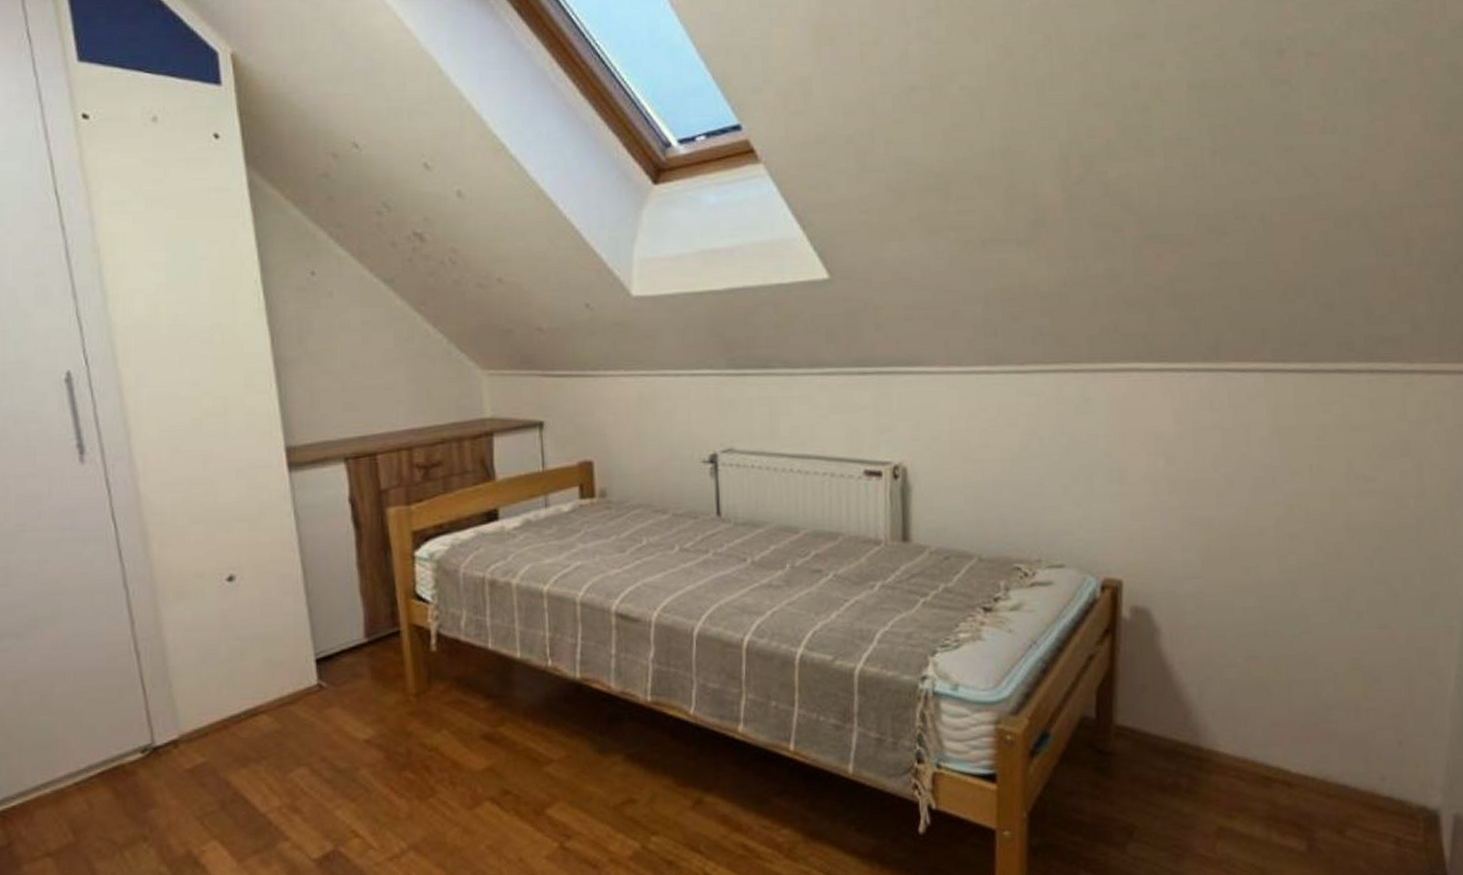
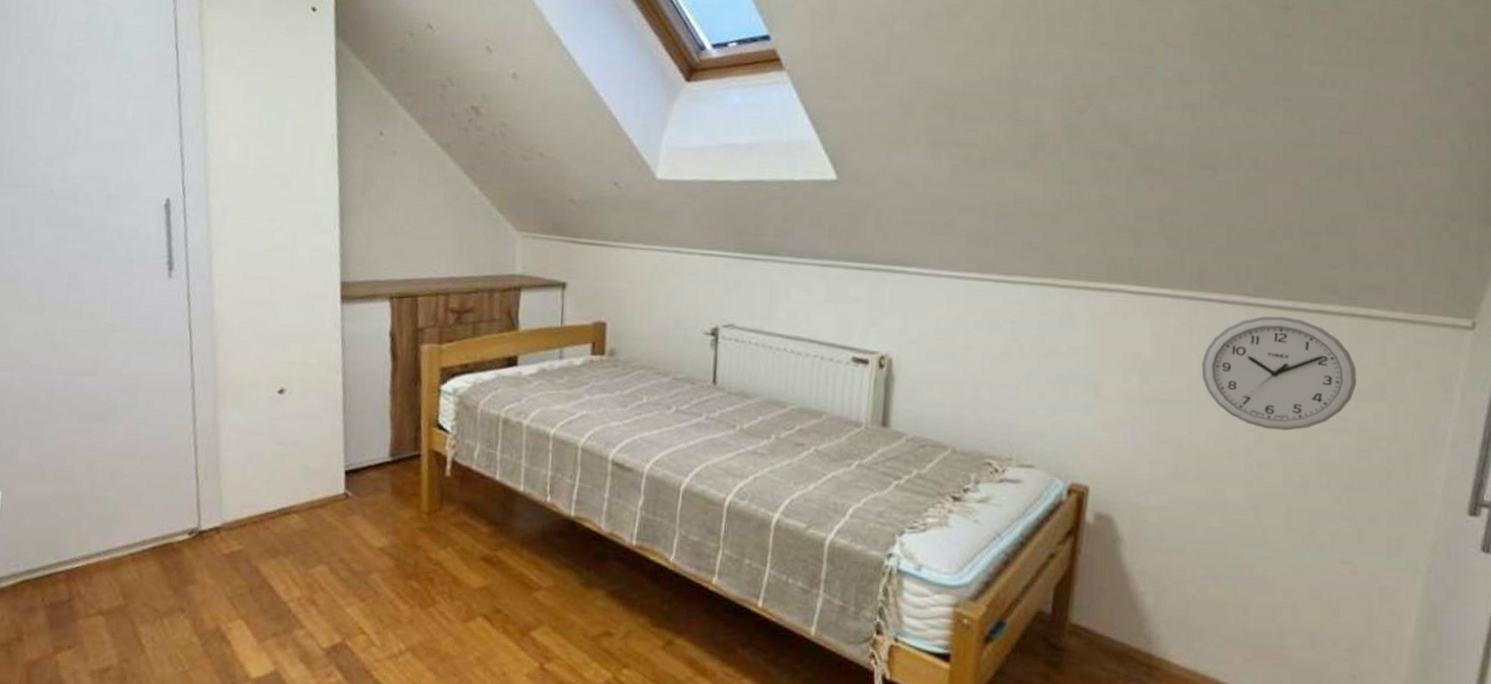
wall clock: none [1225,380,1380,500] -> present [1201,316,1357,431]

